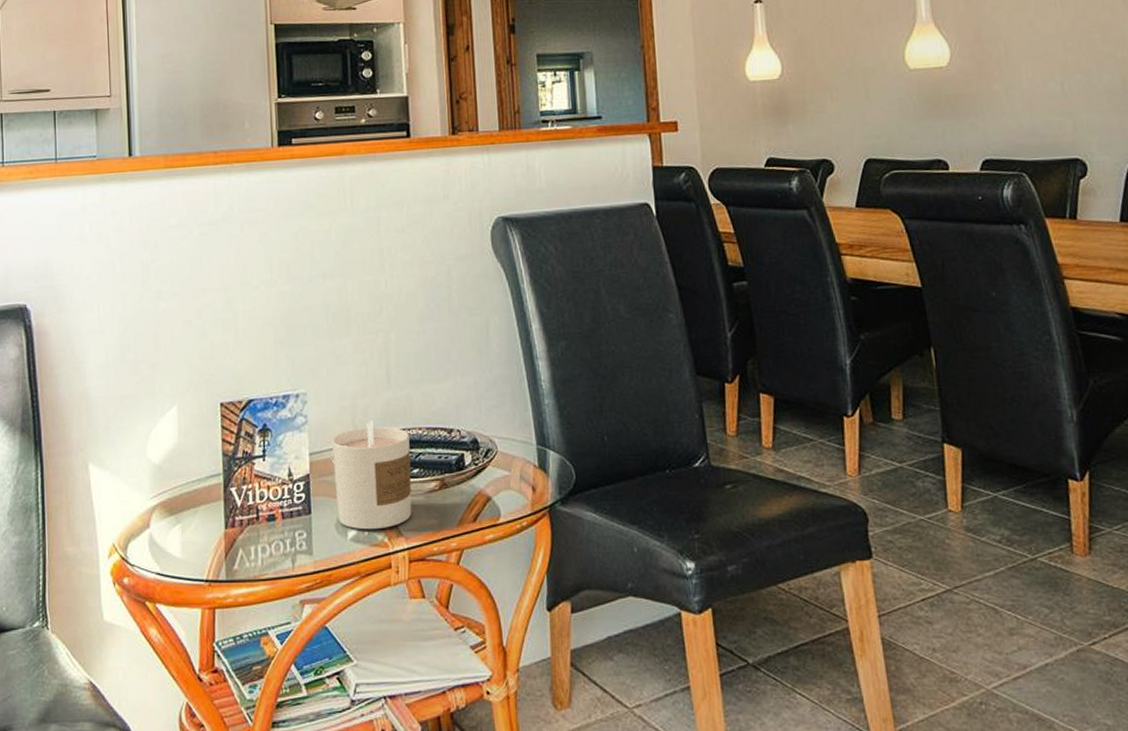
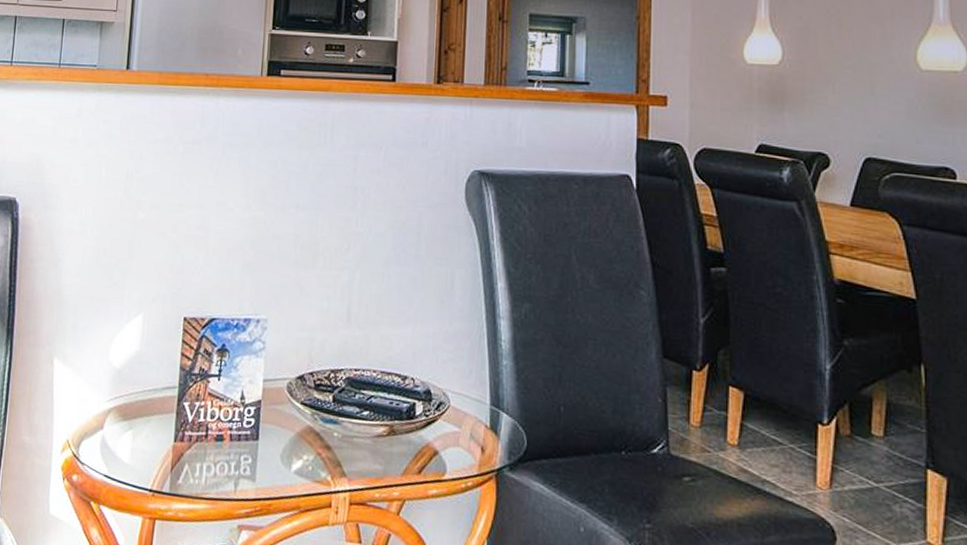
candle: present [331,420,412,530] -> none [284,356,363,467]

